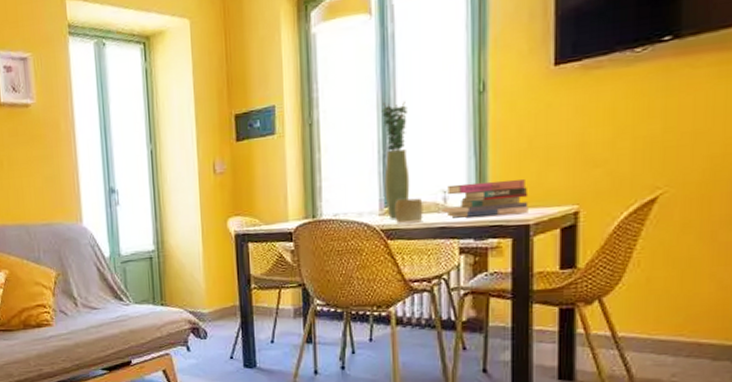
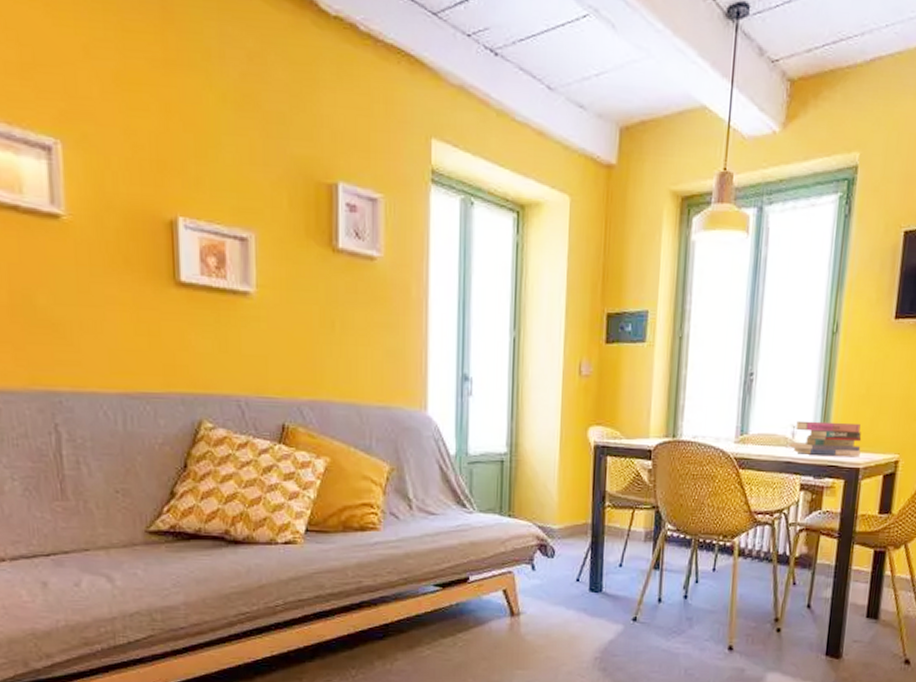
vase: present [381,100,410,220] -> none [741,328,771,450]
mug: present [394,198,423,224] -> none [748,429,774,455]

